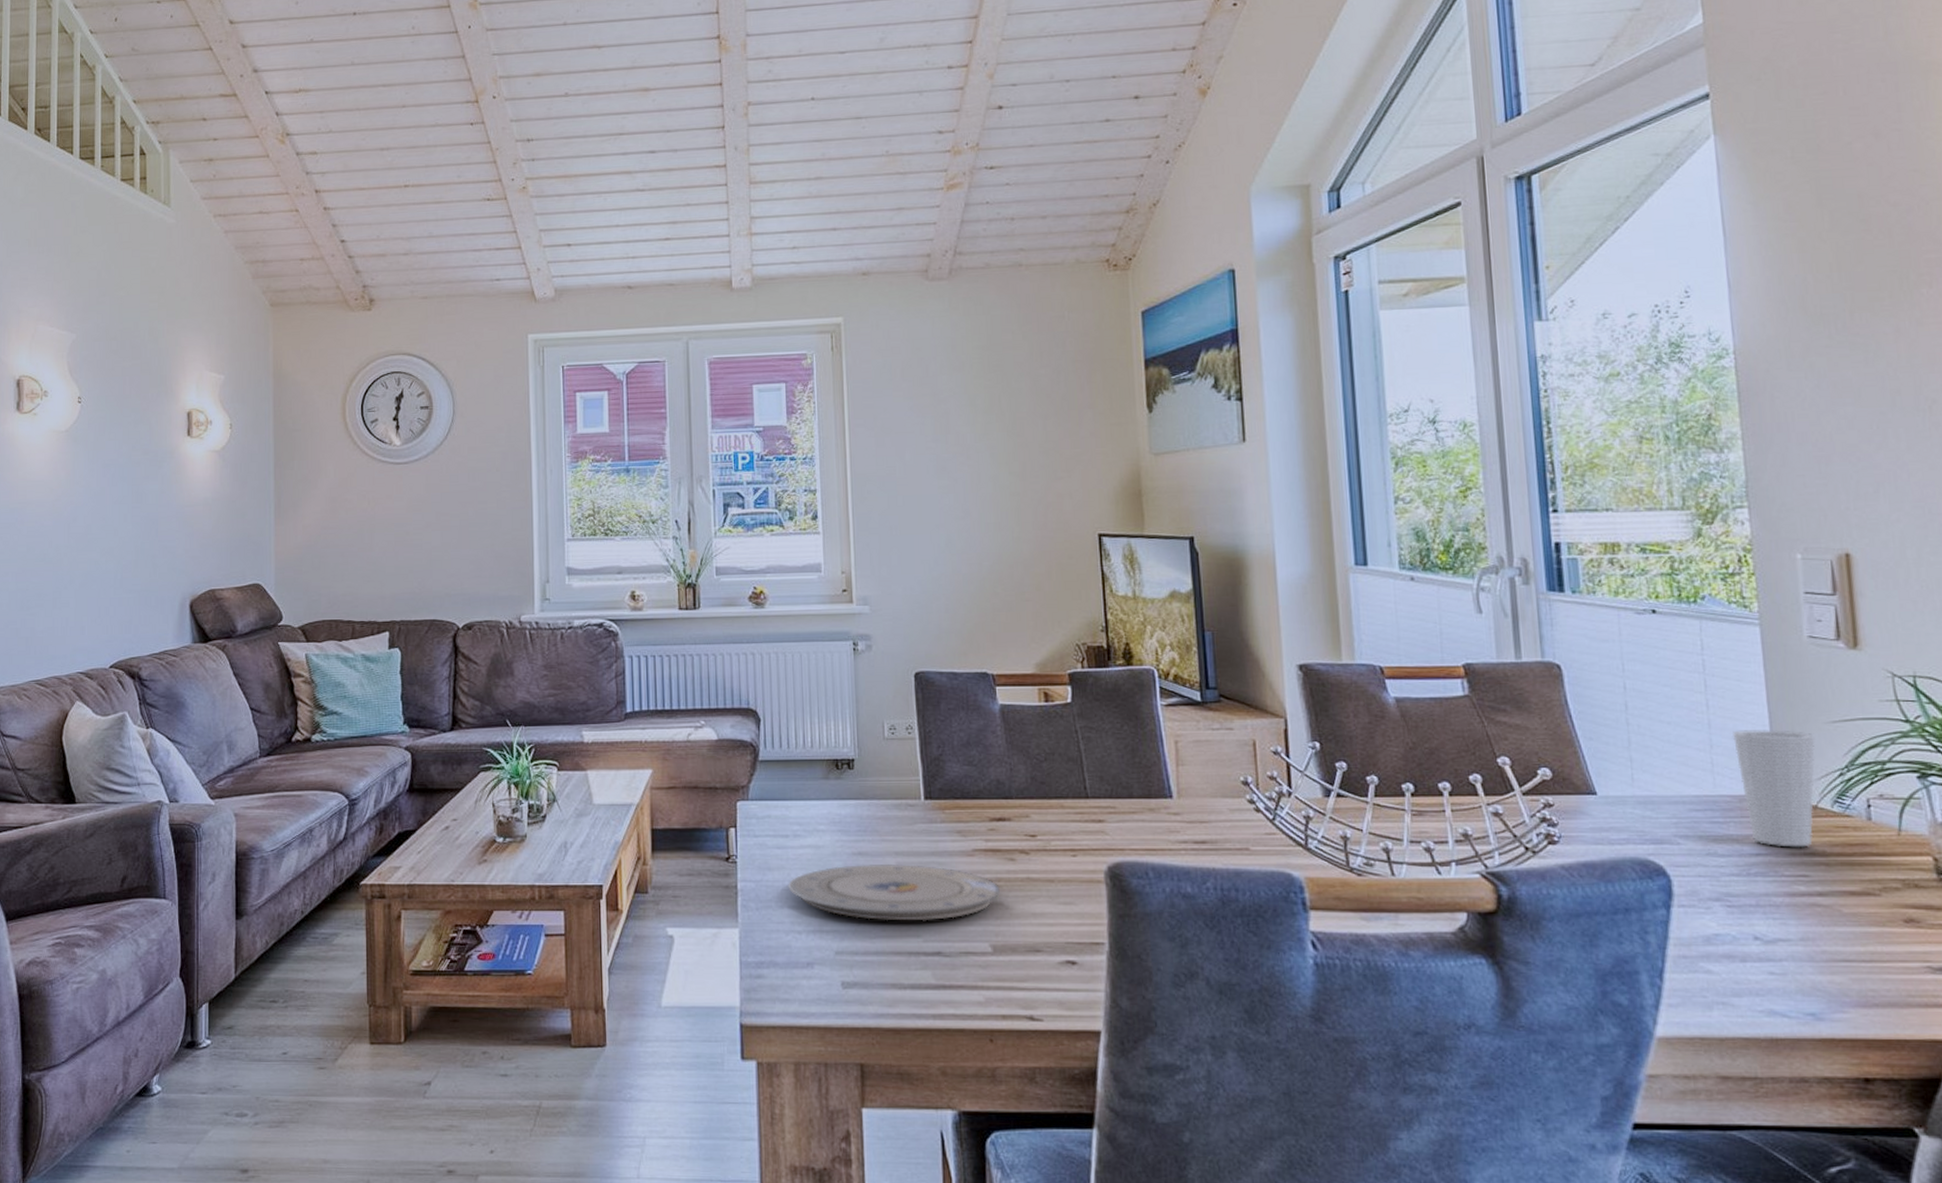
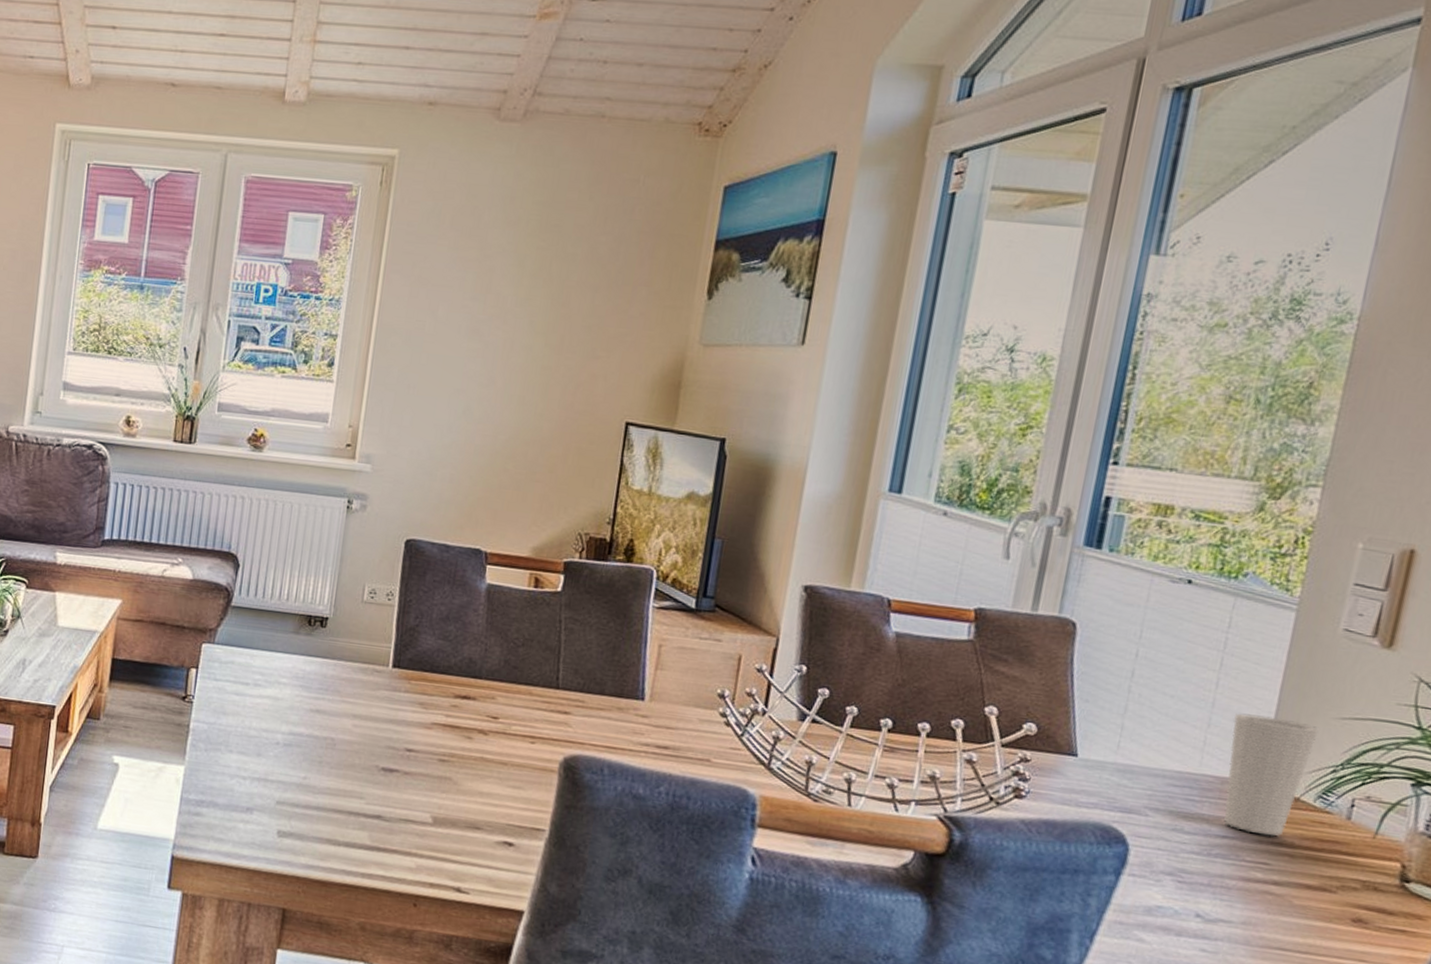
plate: present [788,864,1000,921] -> none [240,720,452,786]

